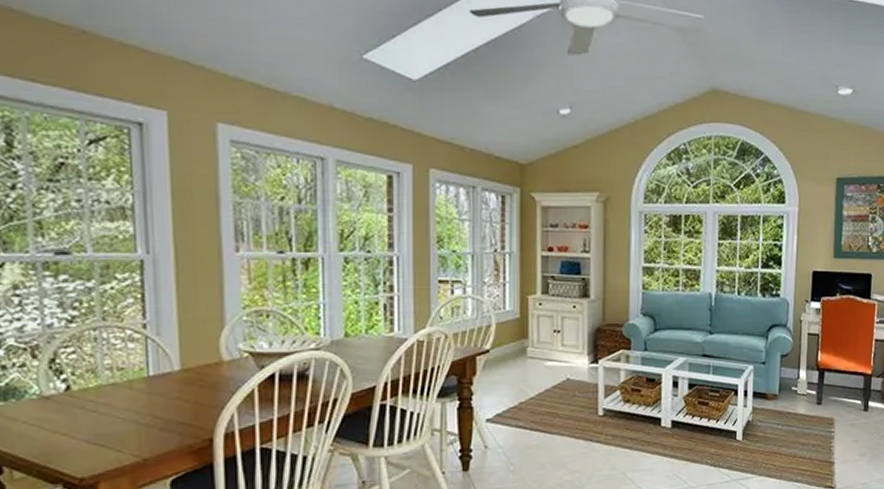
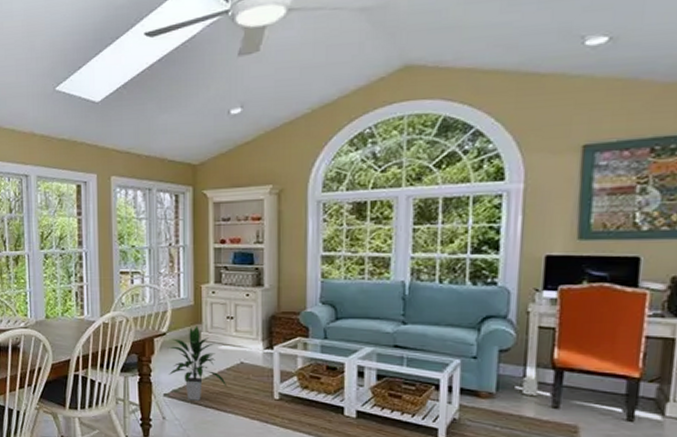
indoor plant: none [491,341,554,424] -> present [167,326,228,401]

